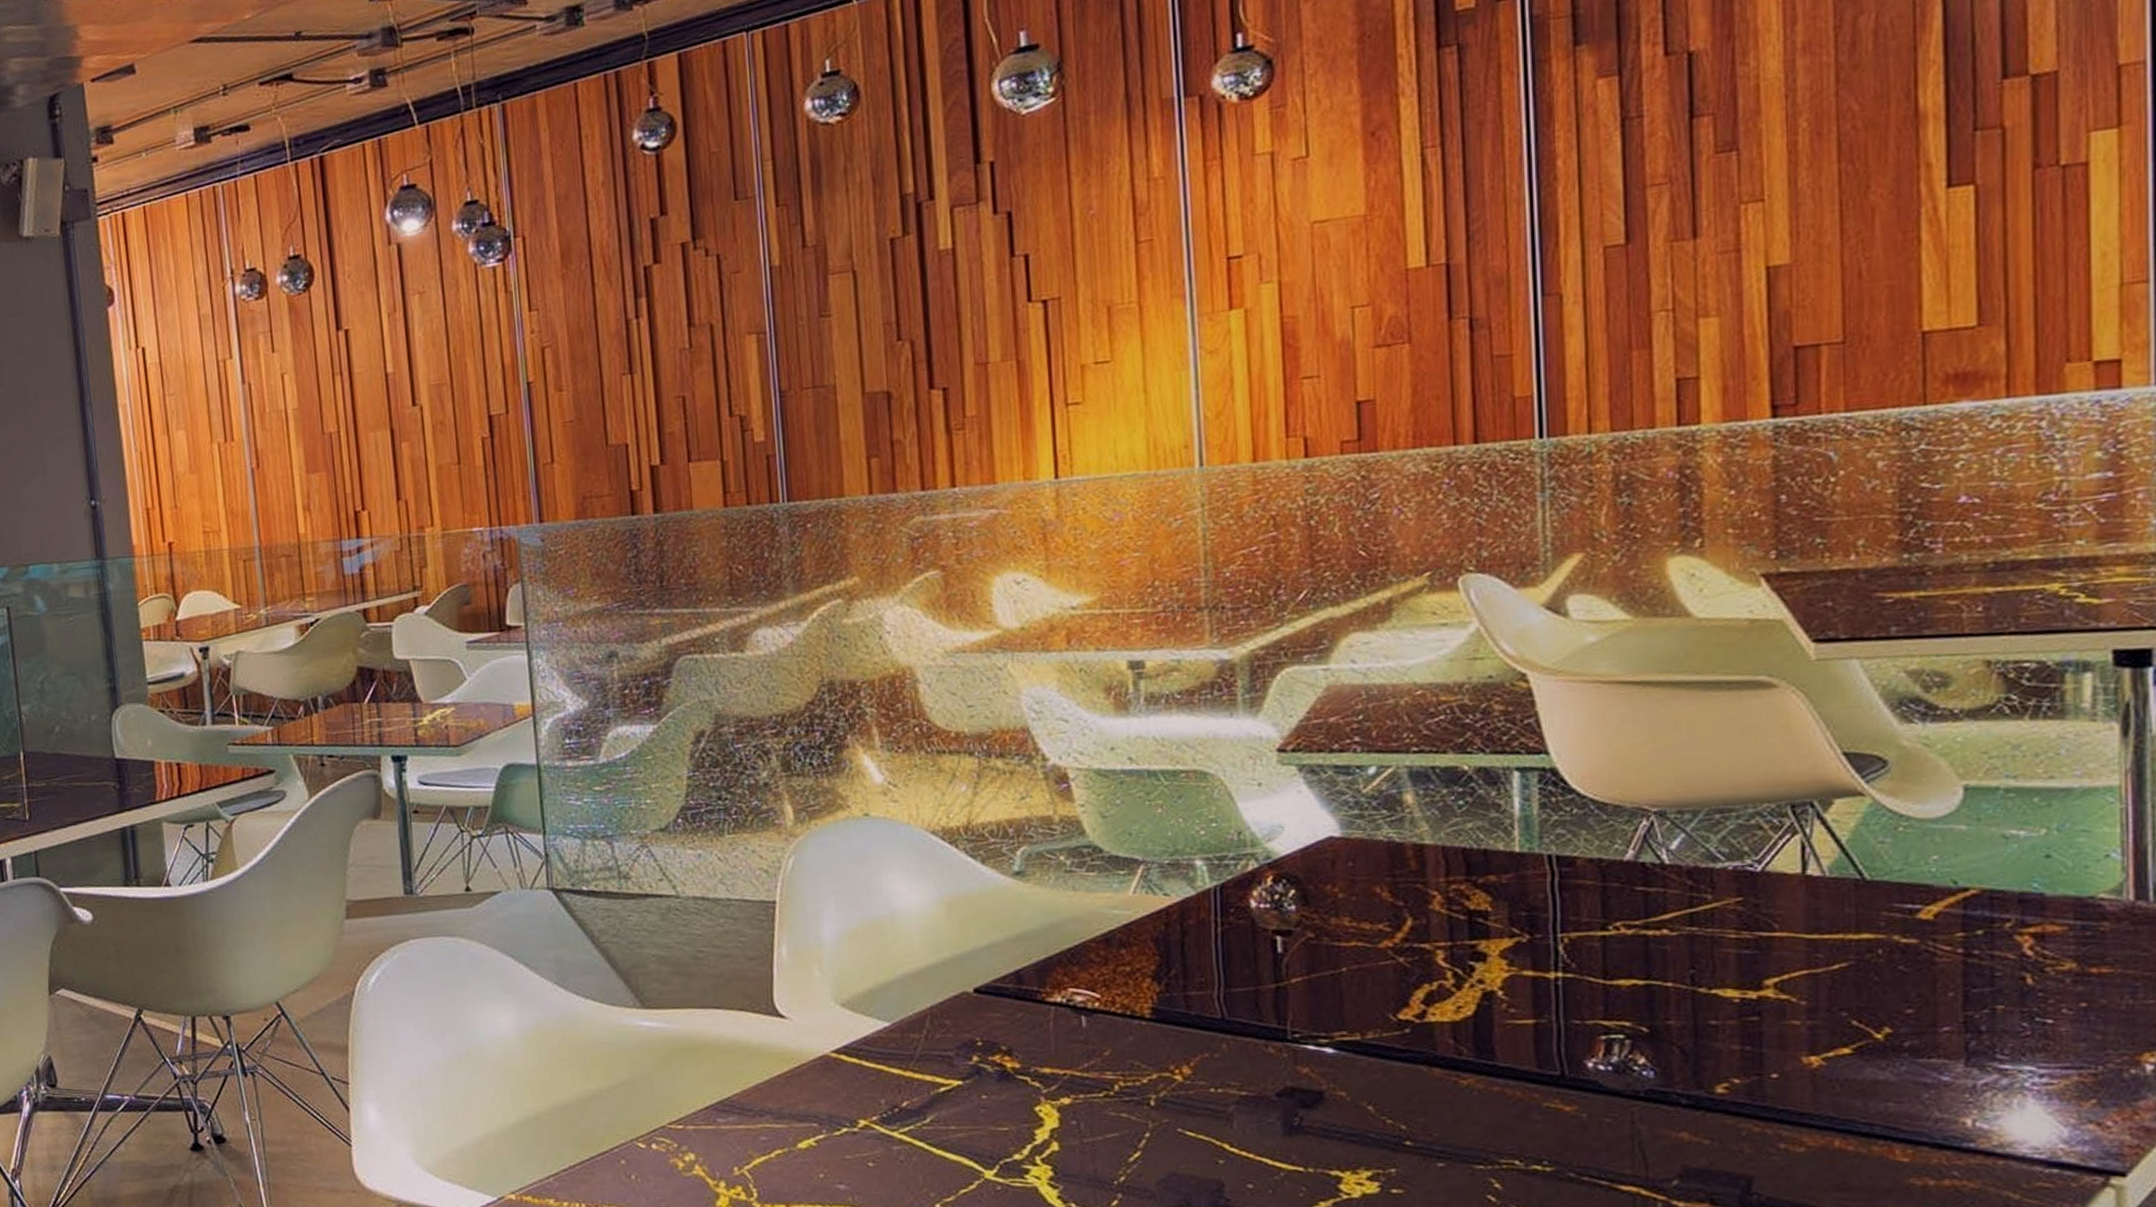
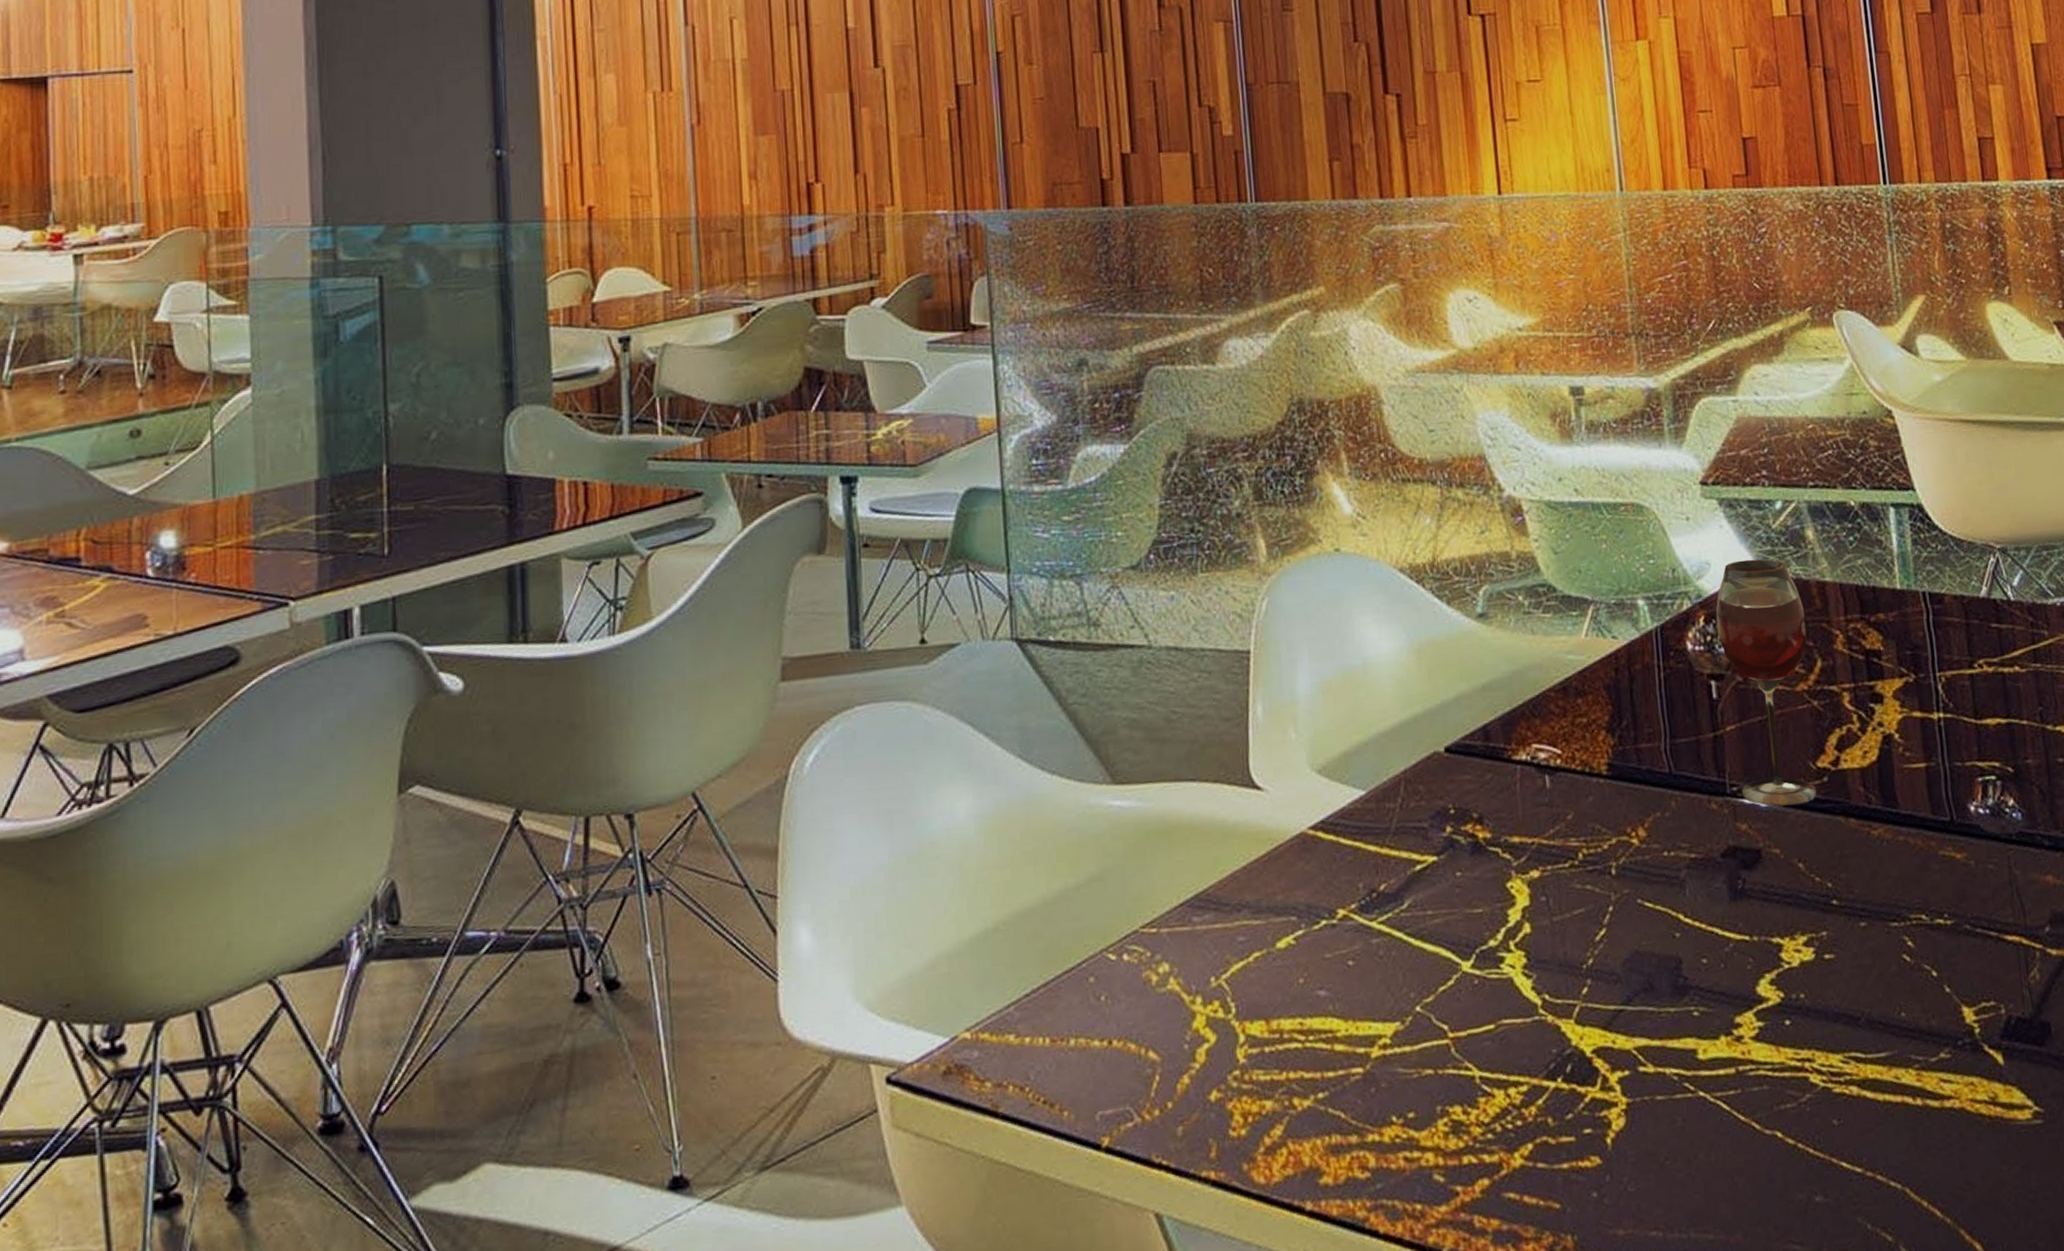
wineglass: none [1287,822,1397,1053] -> present [1715,559,1817,807]

